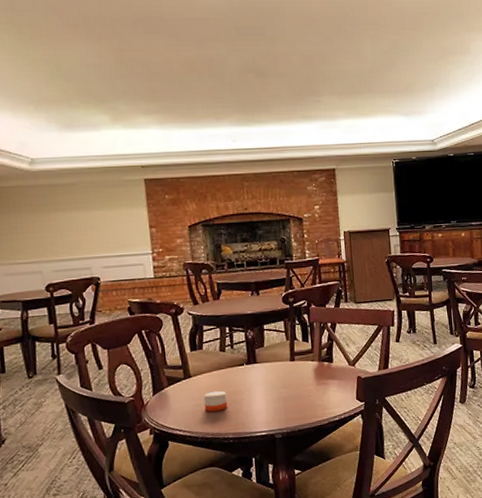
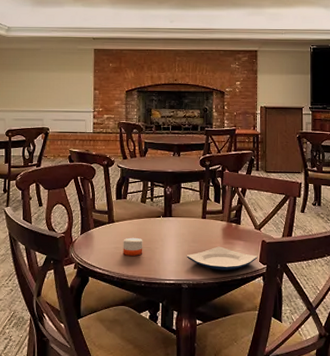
plate: none [276,388,355,414] -> present [186,246,258,270]

